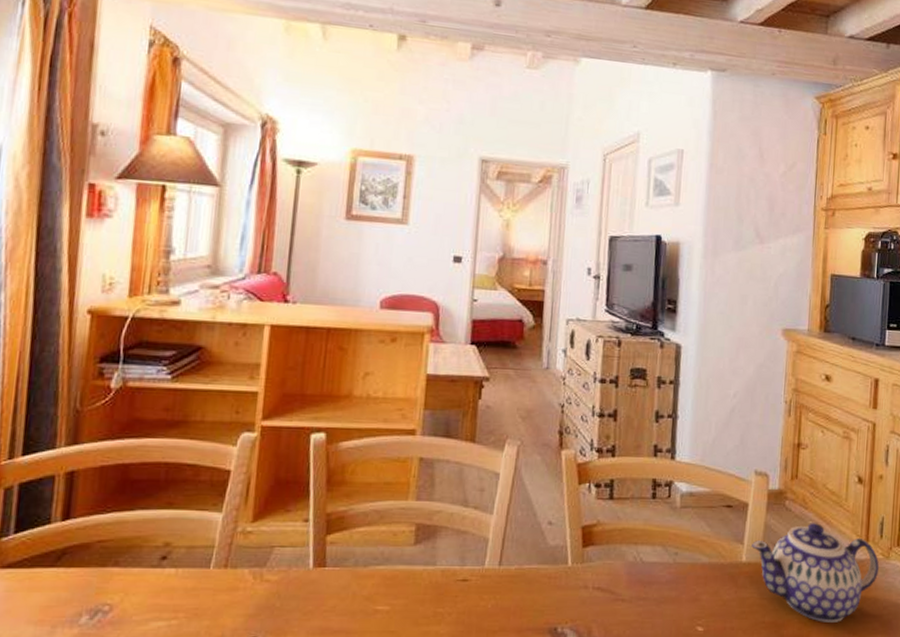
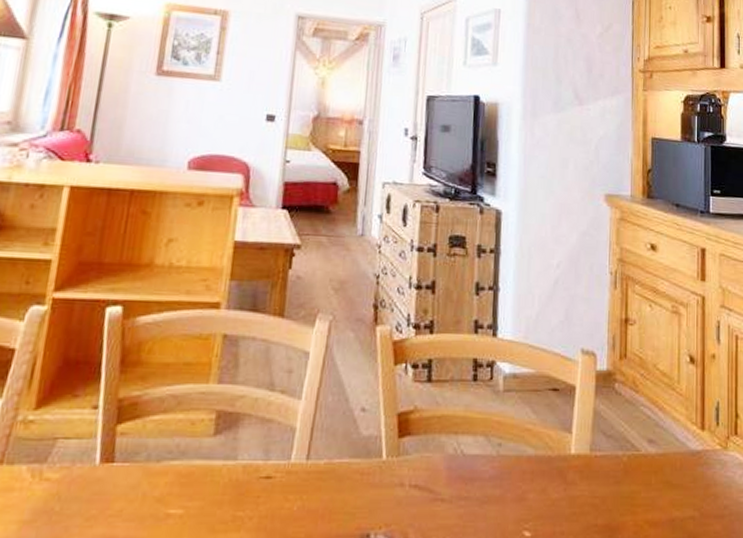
teapot: present [751,523,880,622] -> none [580,408,718,525]

